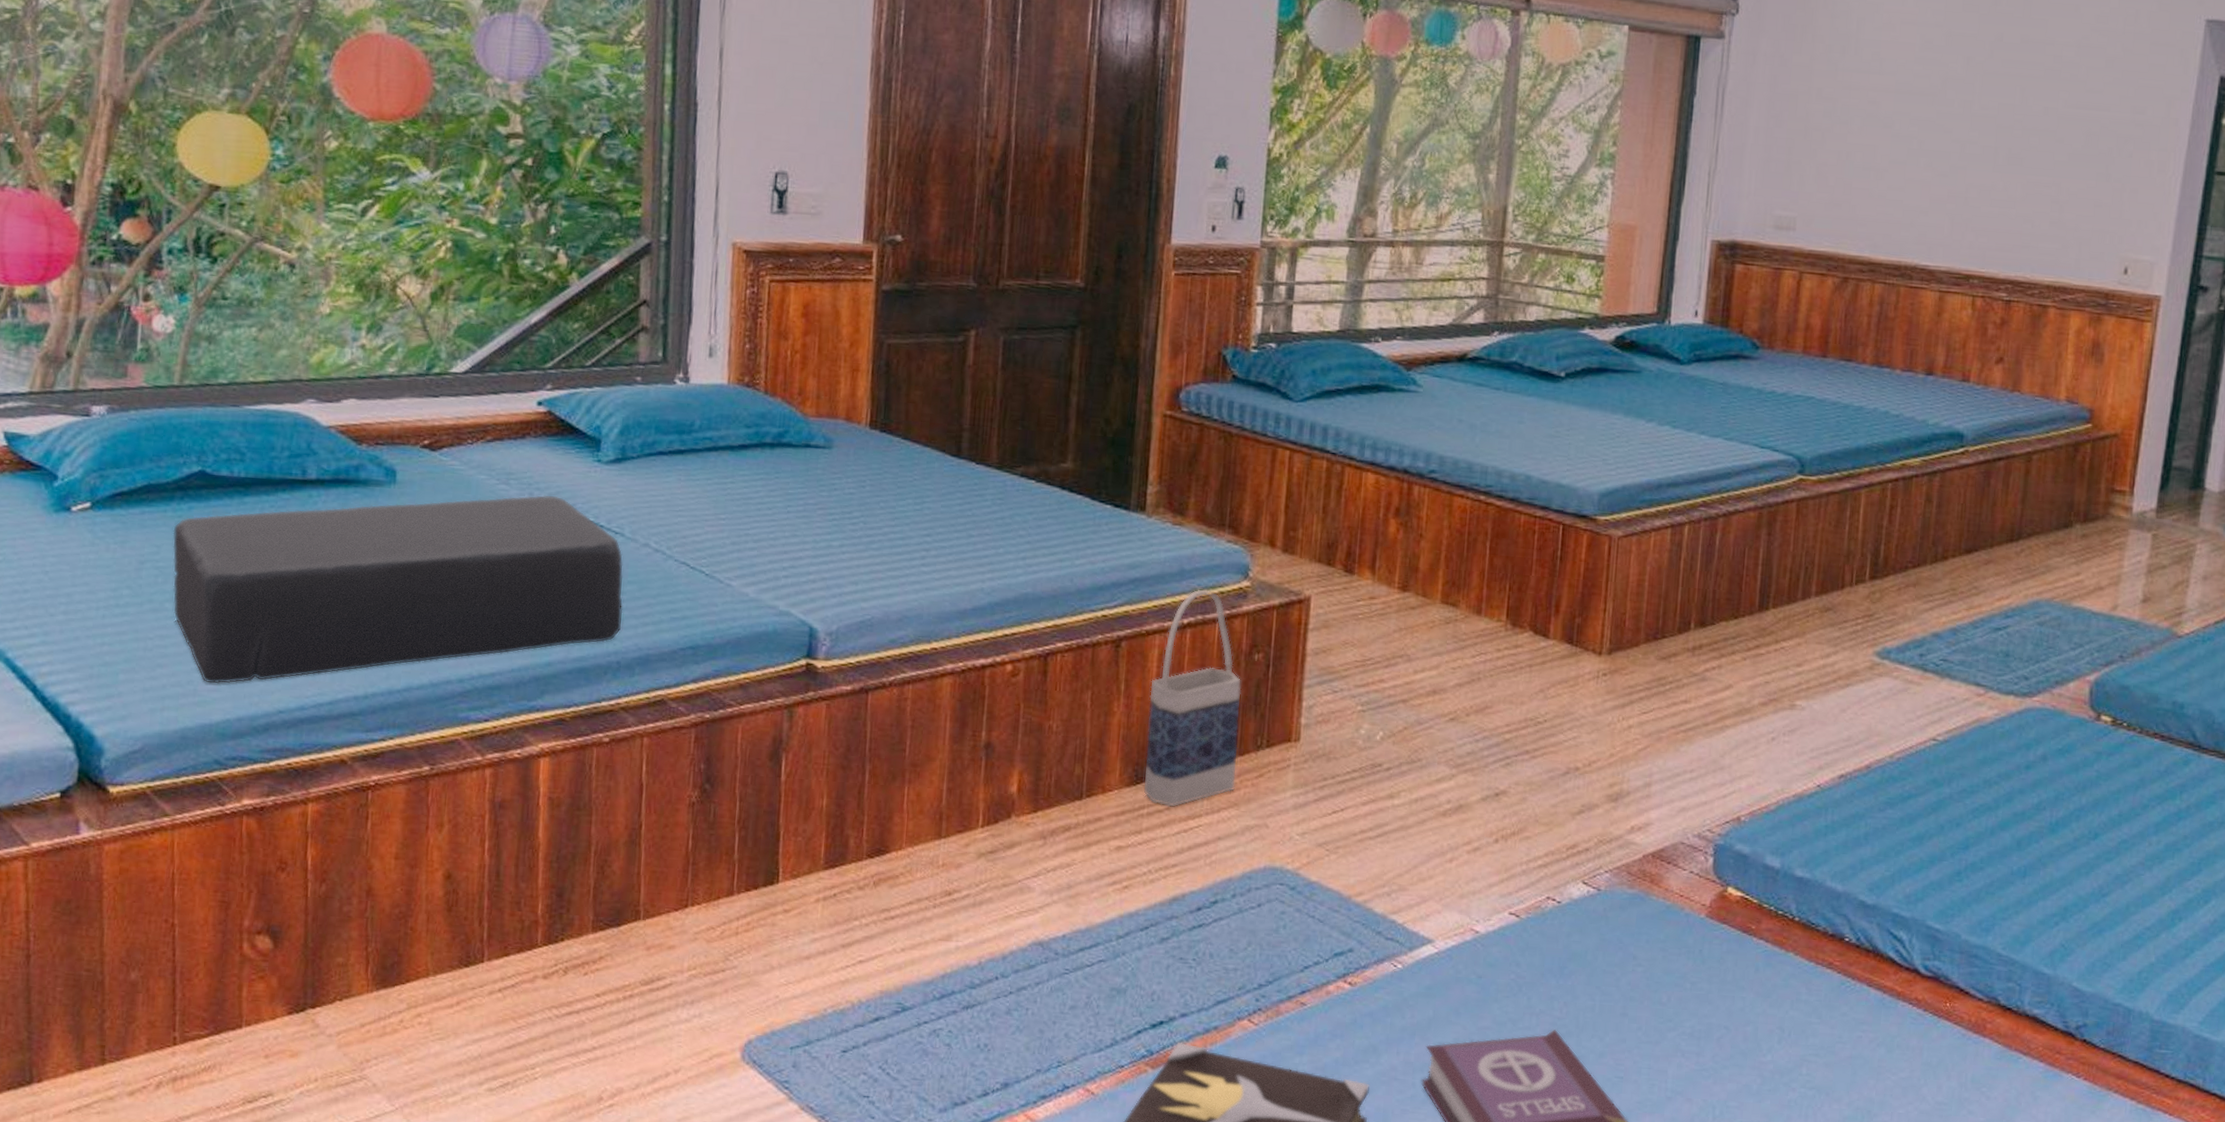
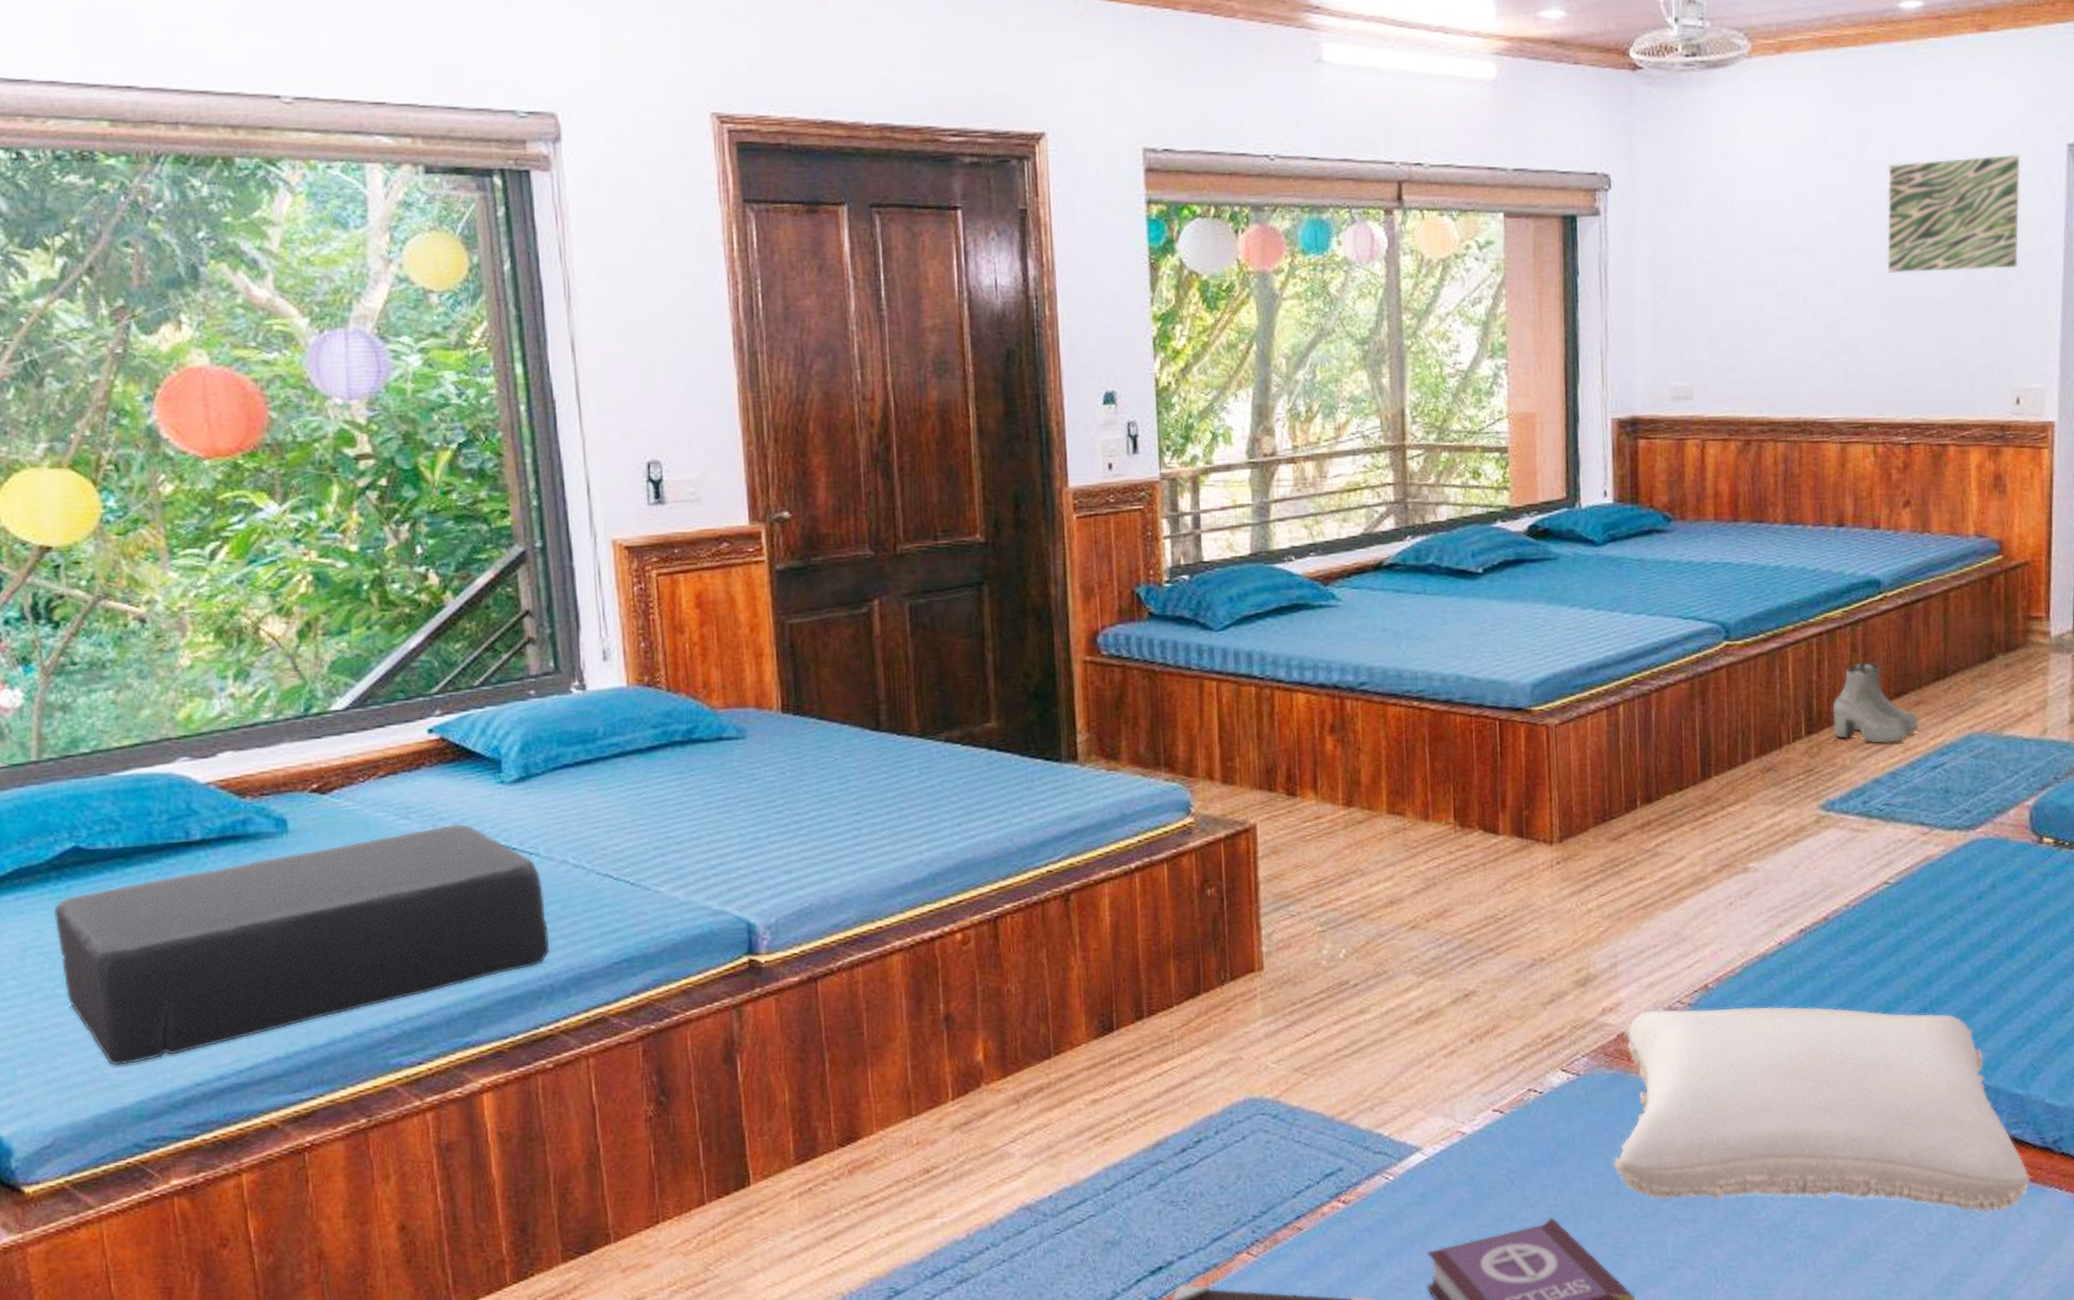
bag: present [1144,589,1241,807] -> none [1105,831,1204,1053]
pillow: none [1623,834,2048,1091] -> present [1613,1006,2030,1214]
boots: none [1899,513,1987,599] -> present [1832,661,1919,744]
wall art: none [2008,20,2156,137] -> present [1887,154,2020,273]

